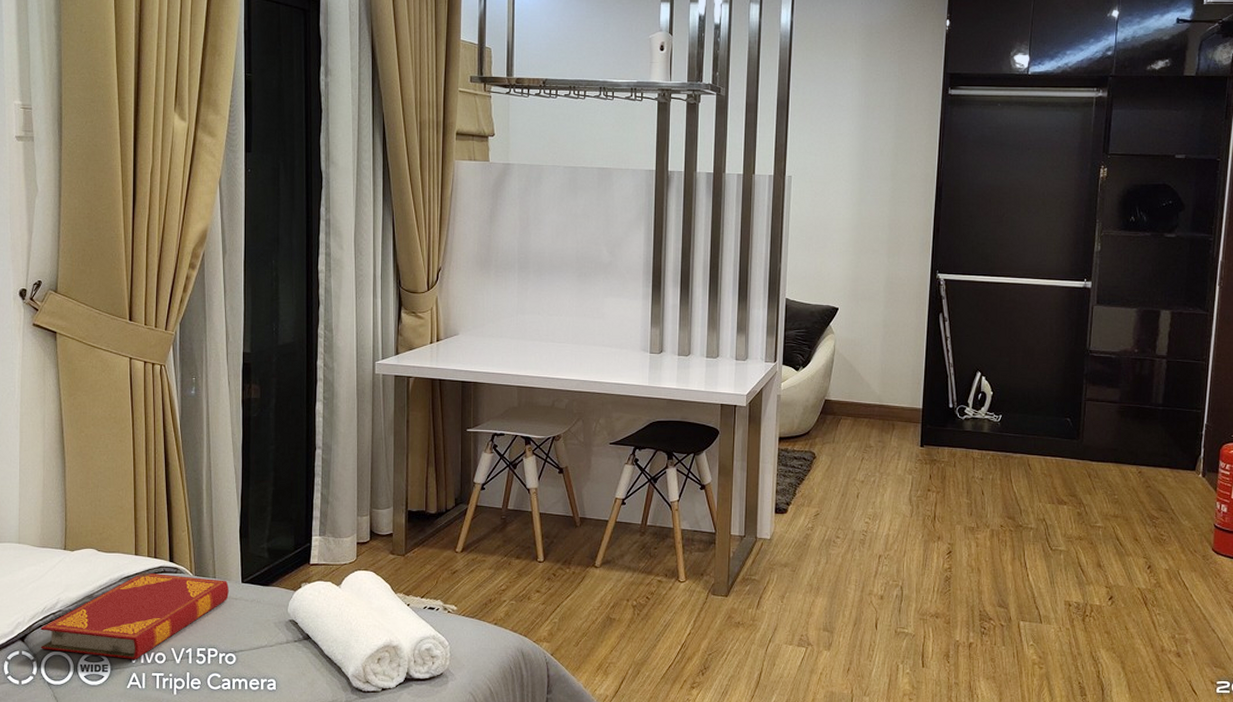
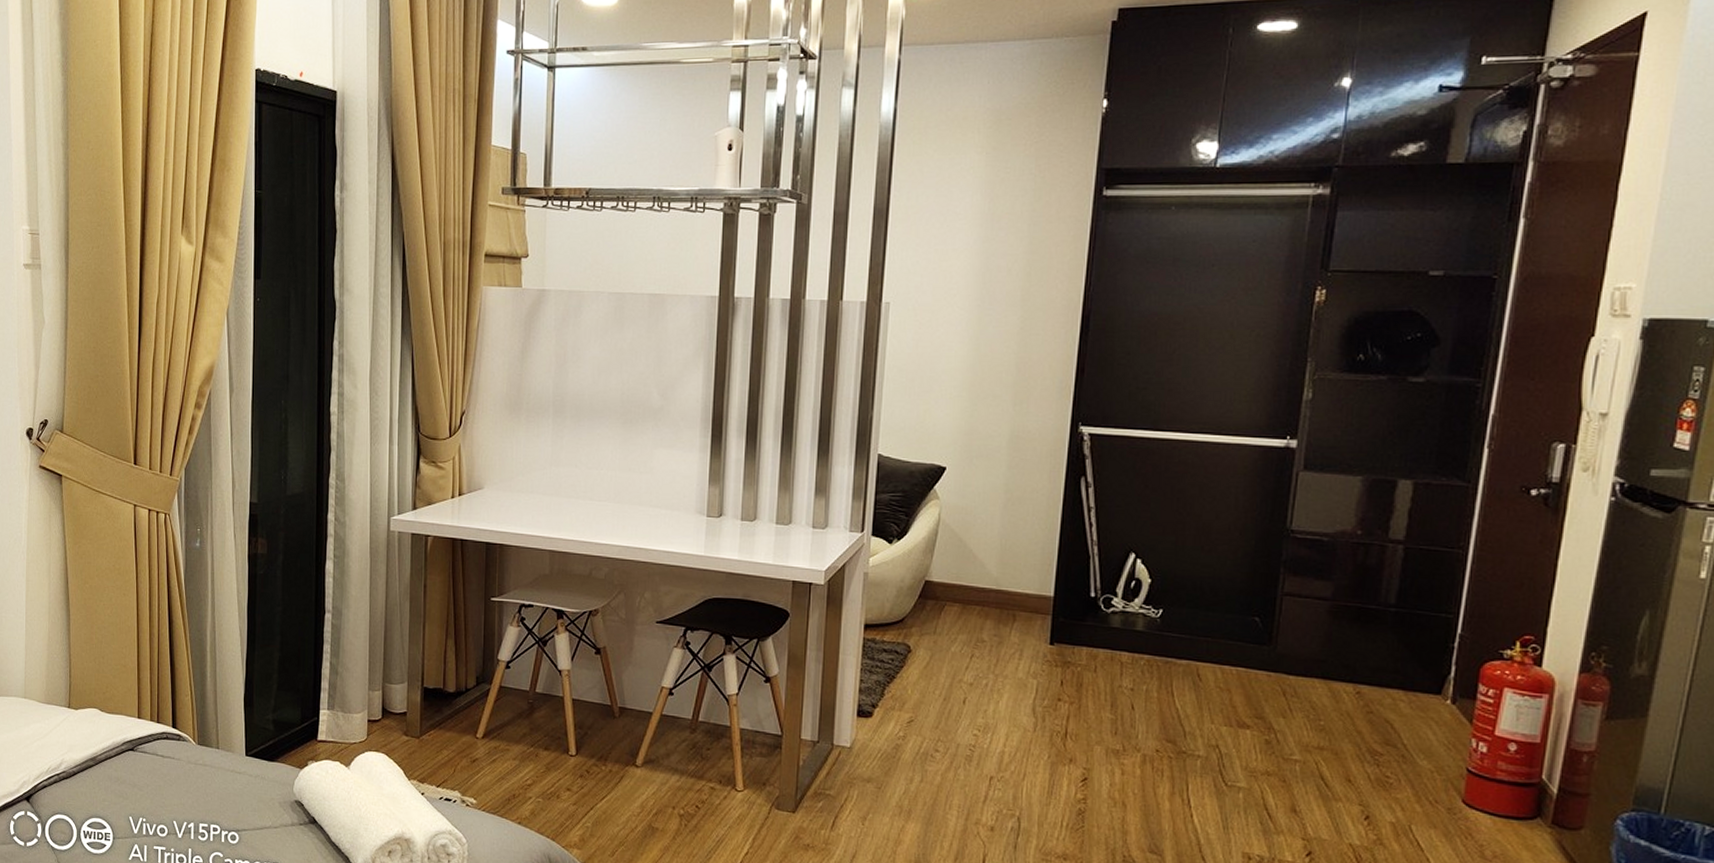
hardback book: present [40,572,229,659] -> none [45,737,232,830]

